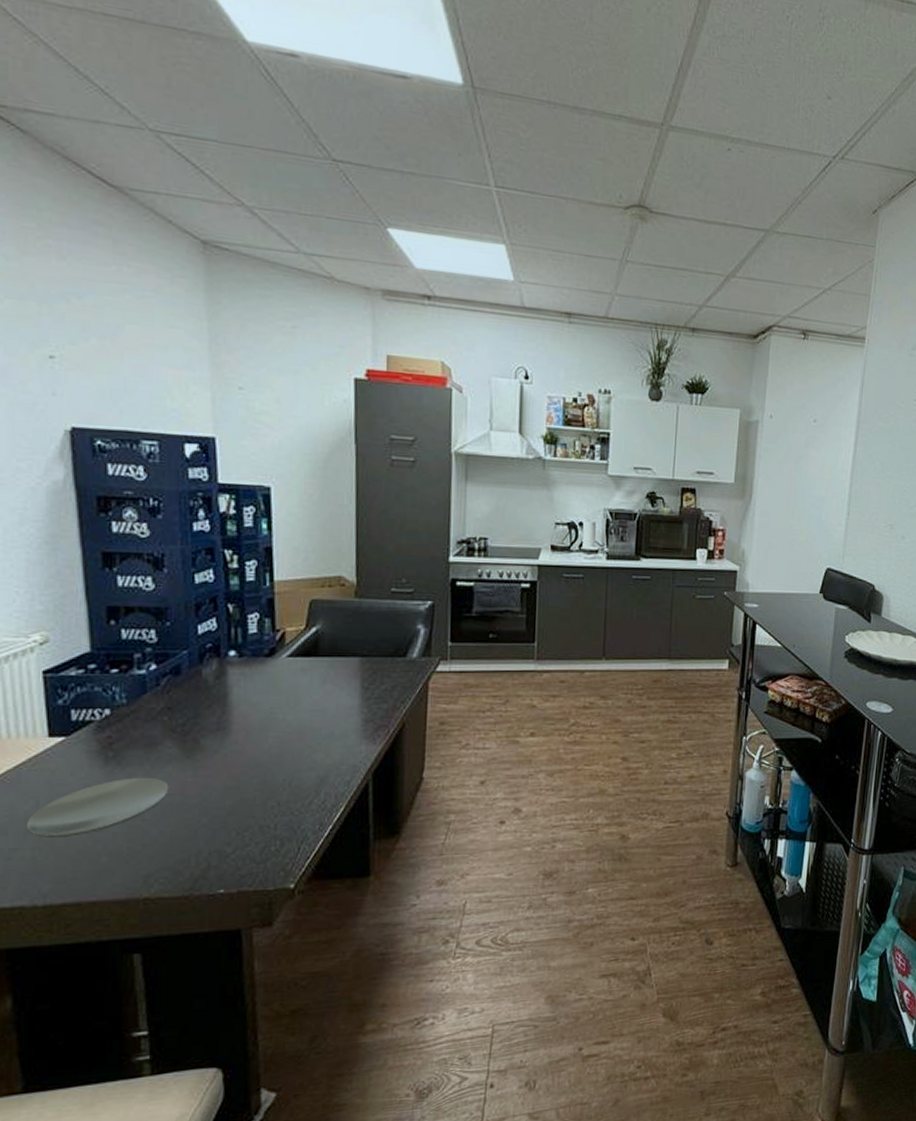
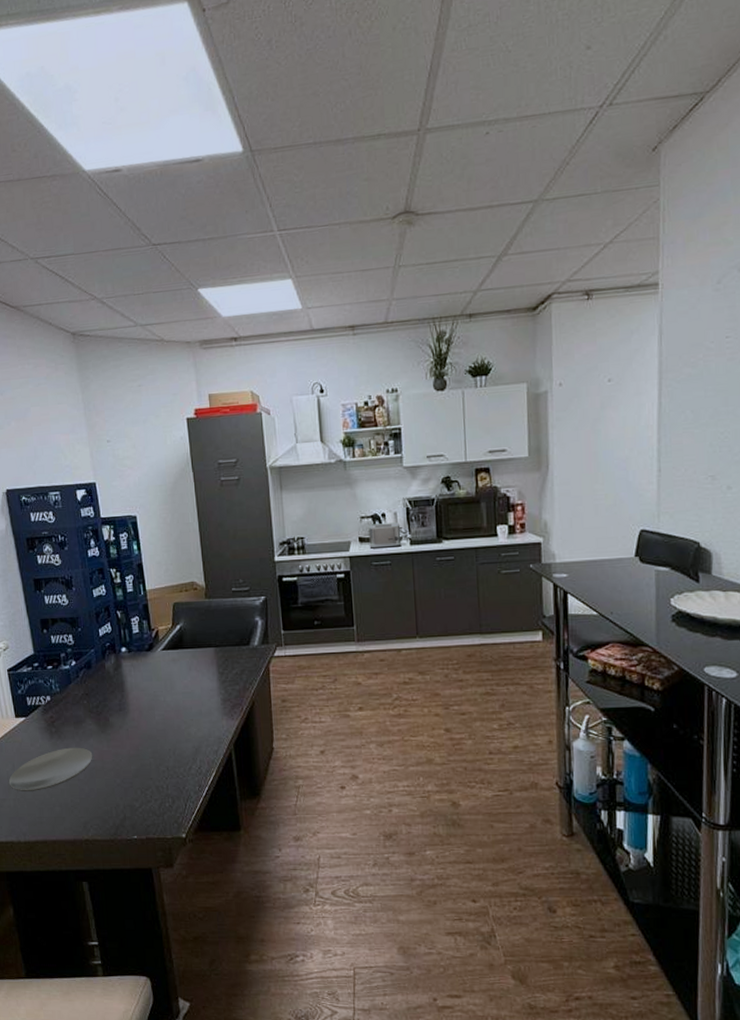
toaster: none [562,532,601,562] -> present [368,522,403,550]

